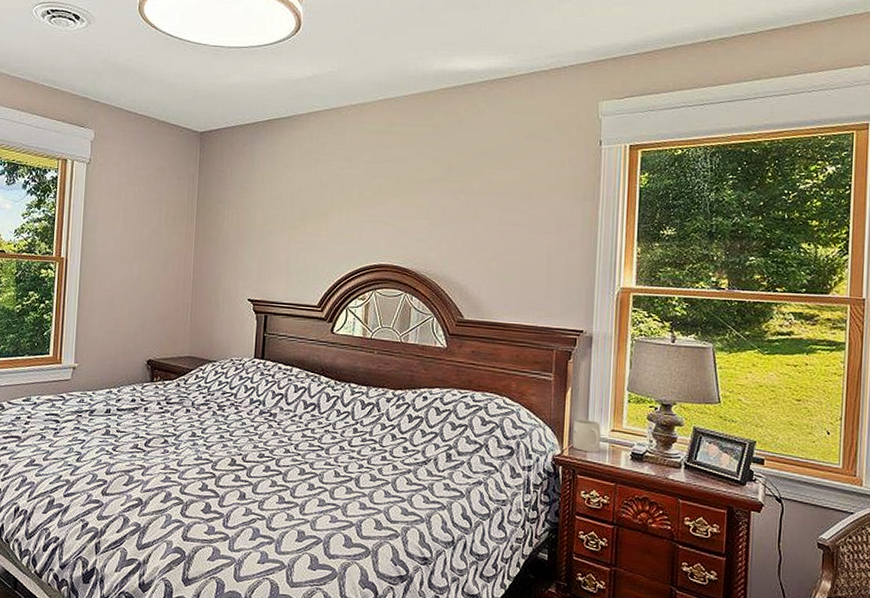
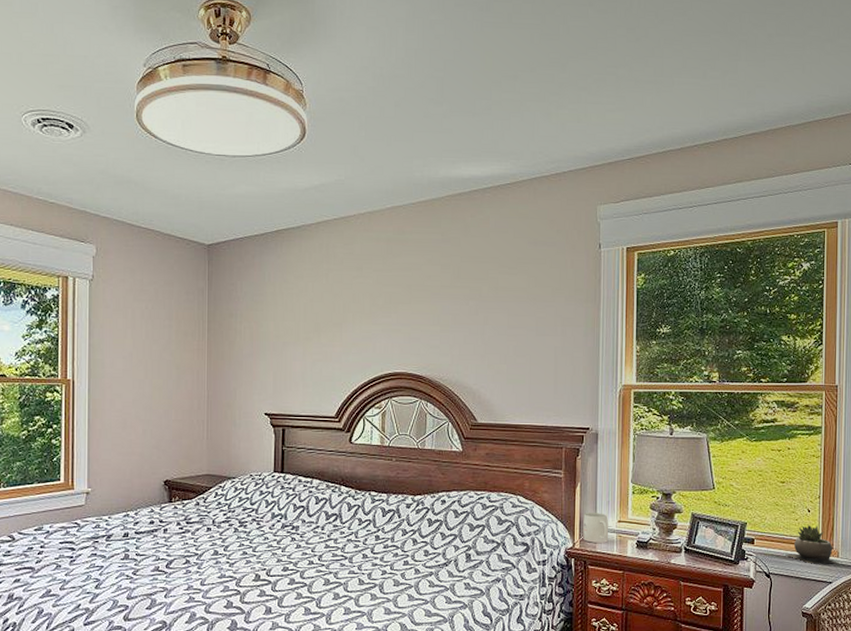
succulent plant: none [800,447,863,494] -> present [785,524,839,564]

